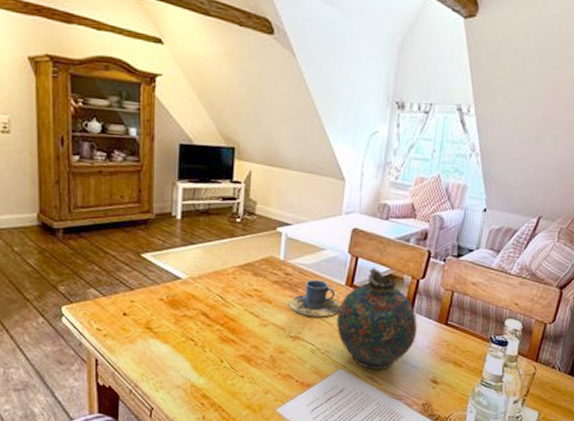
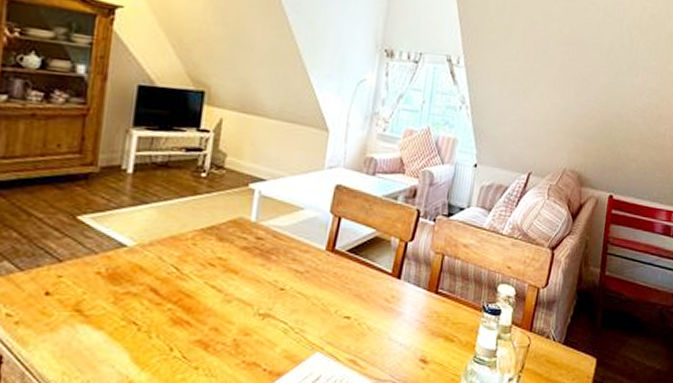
cup: present [289,279,342,317] -> none [258,244,321,289]
snuff bottle: present [336,267,417,370] -> none [314,228,405,350]

